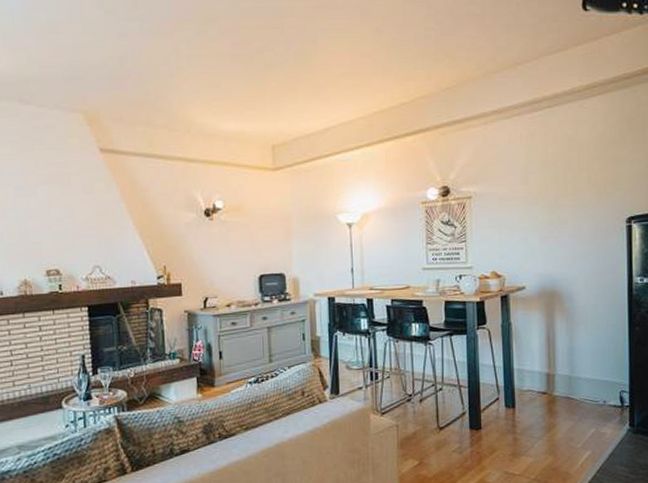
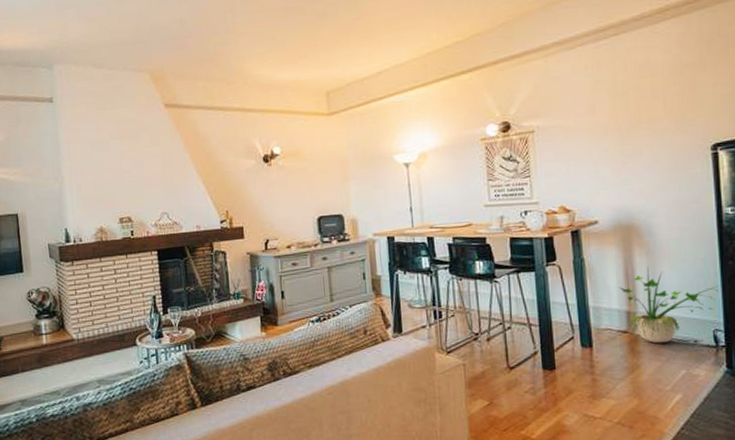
potted plant: none [541,331,626,404] -> present [619,267,718,344]

